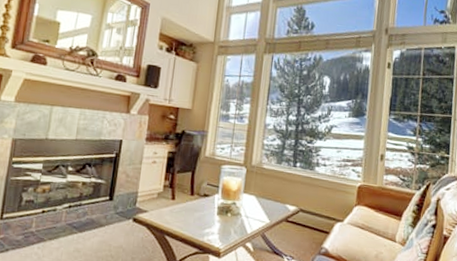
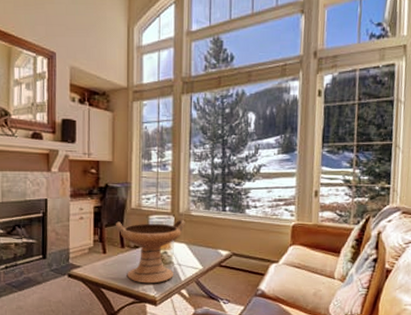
decorative bowl: none [187,168,257,235] -> present [115,219,185,284]

